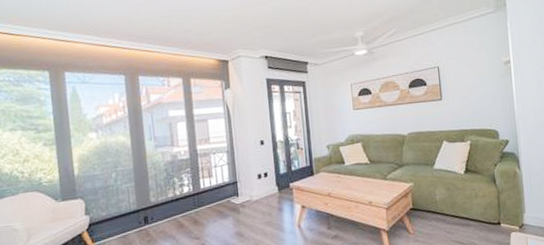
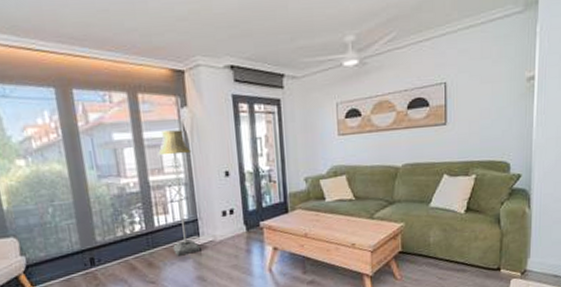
floor lamp: none [205,107,238,214] -> present [158,130,200,256]

